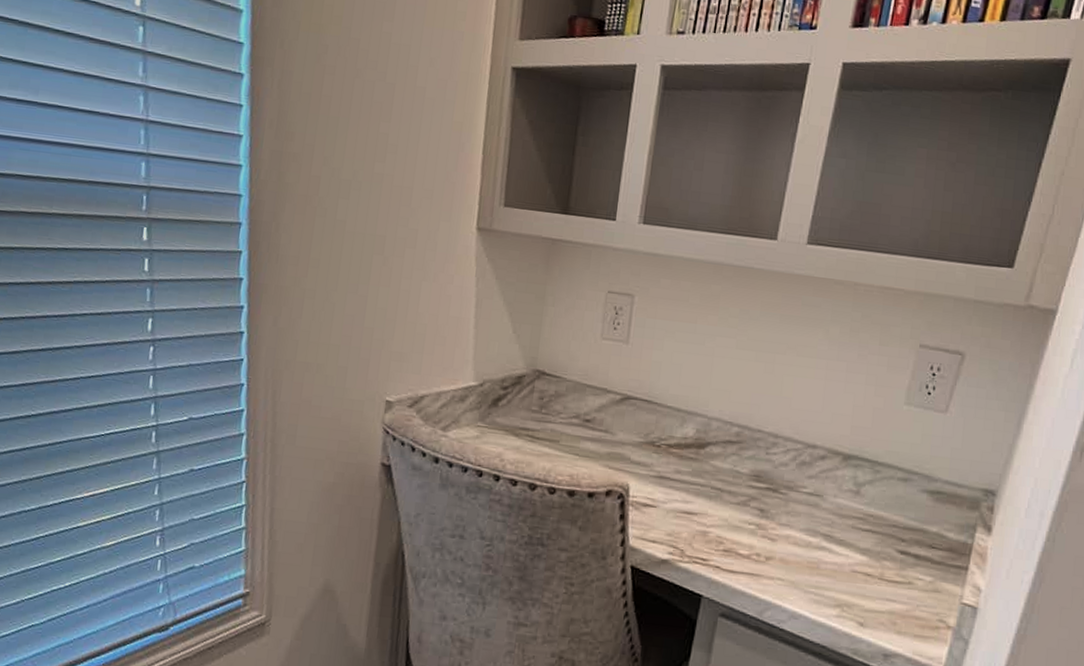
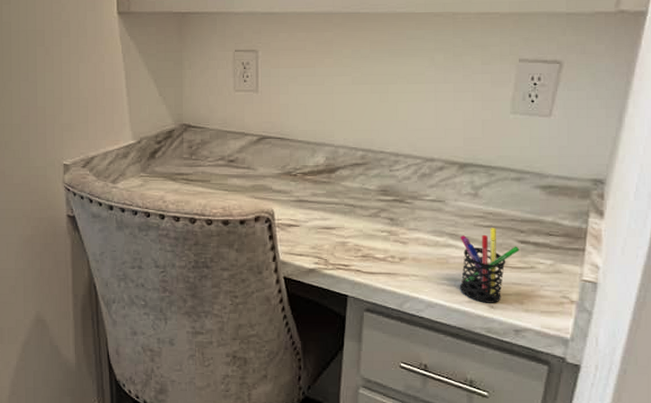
pen holder: none [829,532,899,621] -> present [460,228,520,303]

